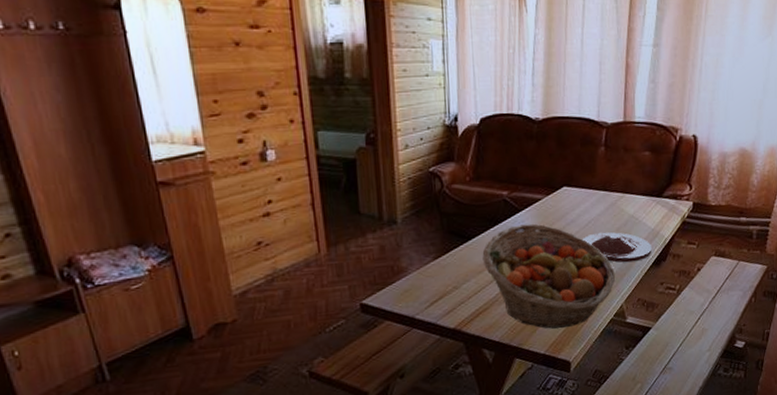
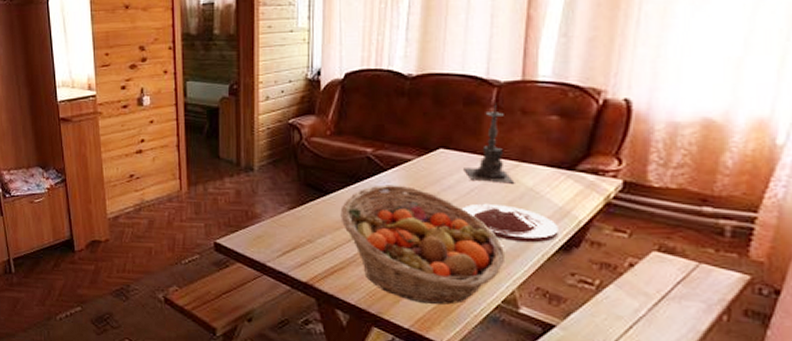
candle holder: none [583,142,621,214] -> present [464,102,515,184]

